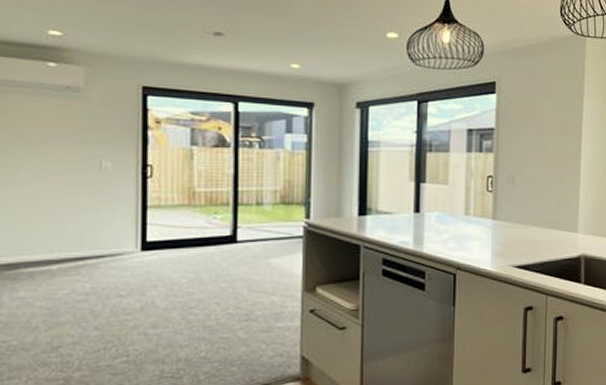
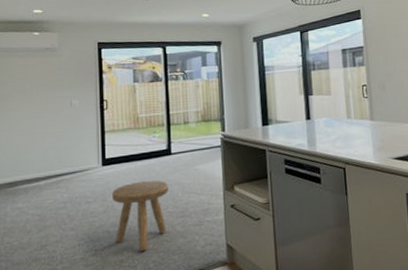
stool: none [152,273,230,360] -> present [111,180,168,252]

